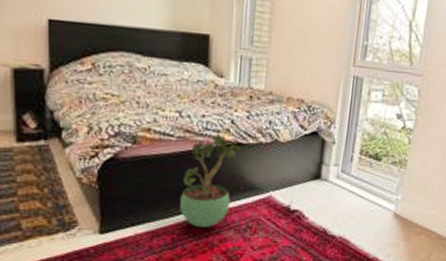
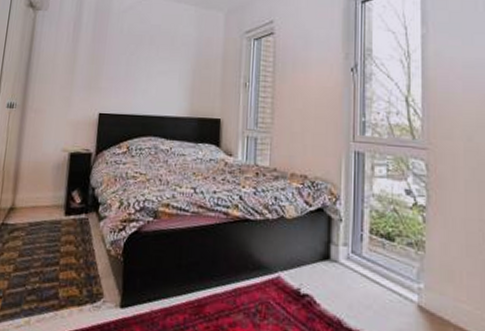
potted plant: present [180,134,242,228] -> none [192,210,250,309]

